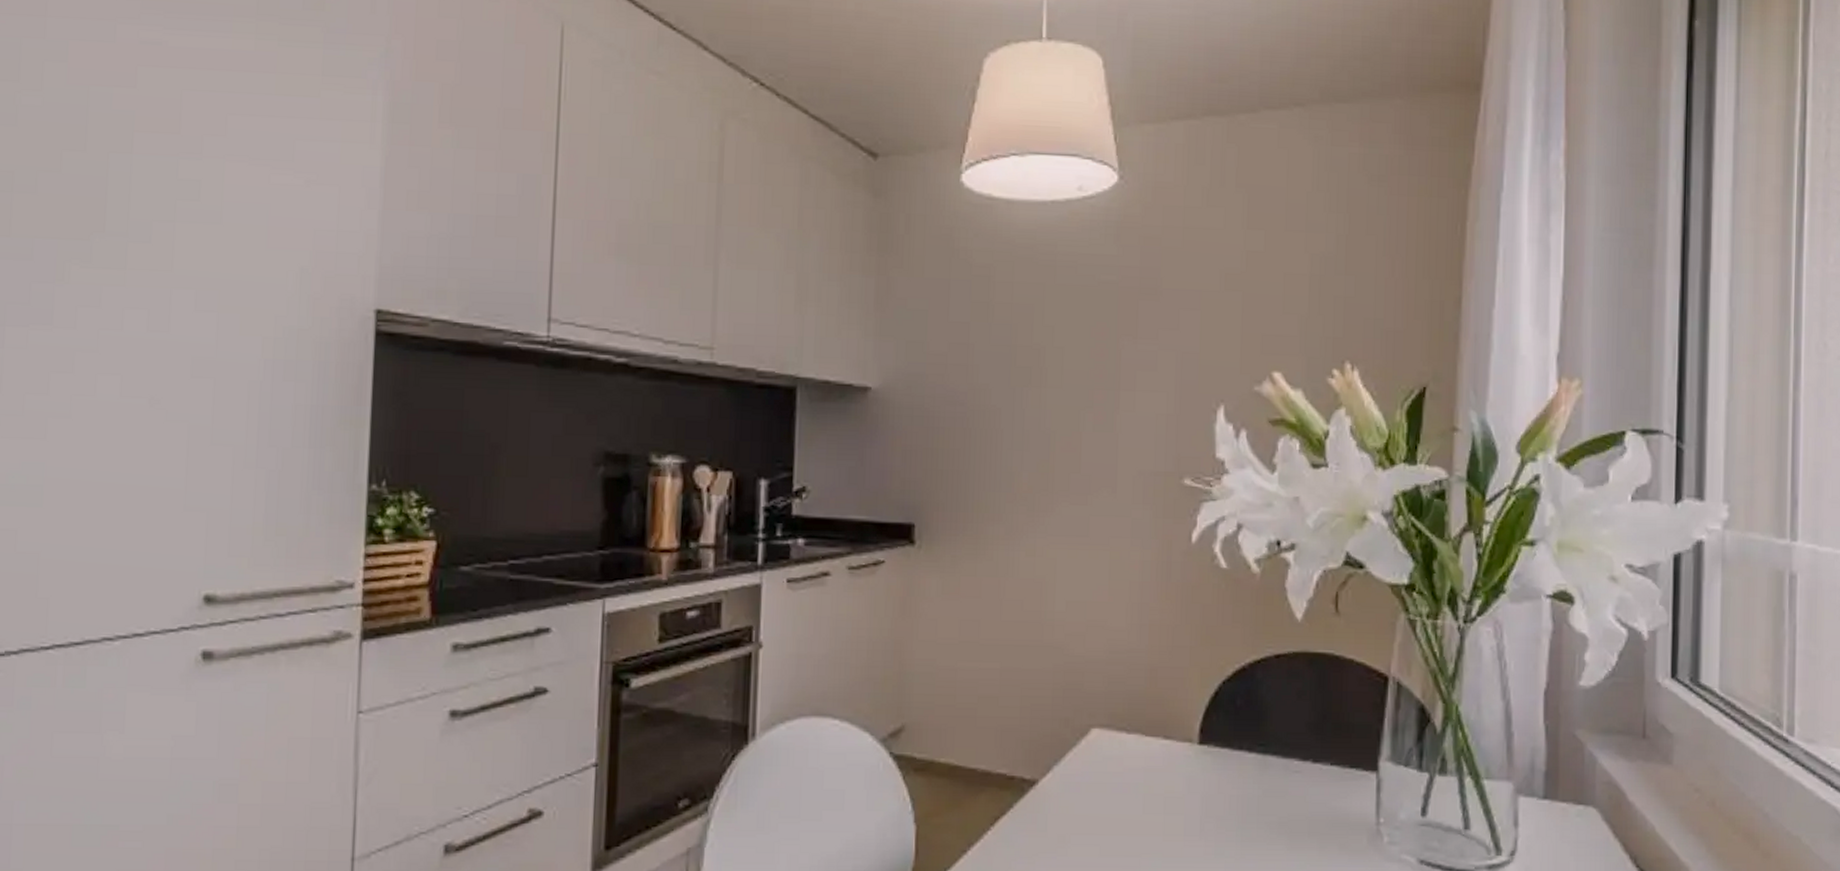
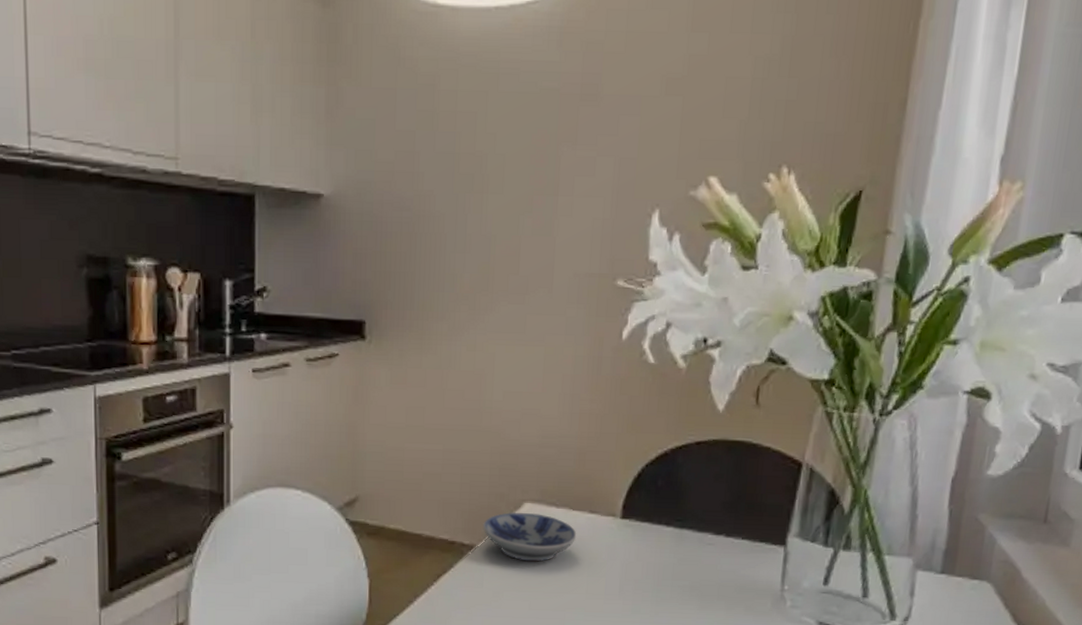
bowl: none [1046,740,1151,798] -> present [483,512,577,562]

